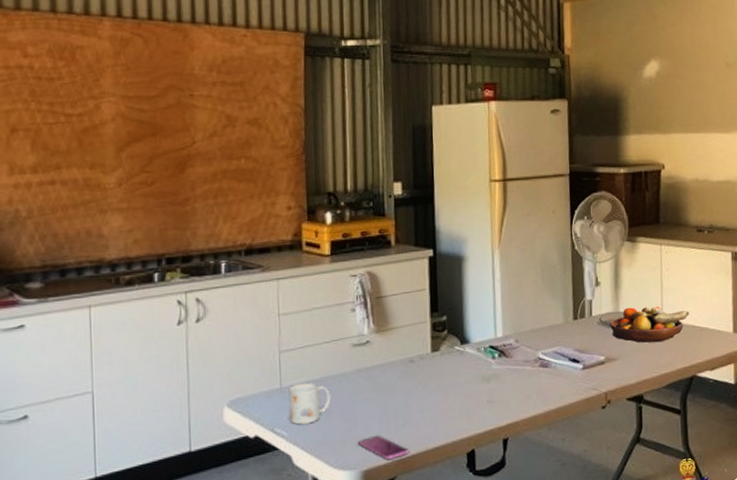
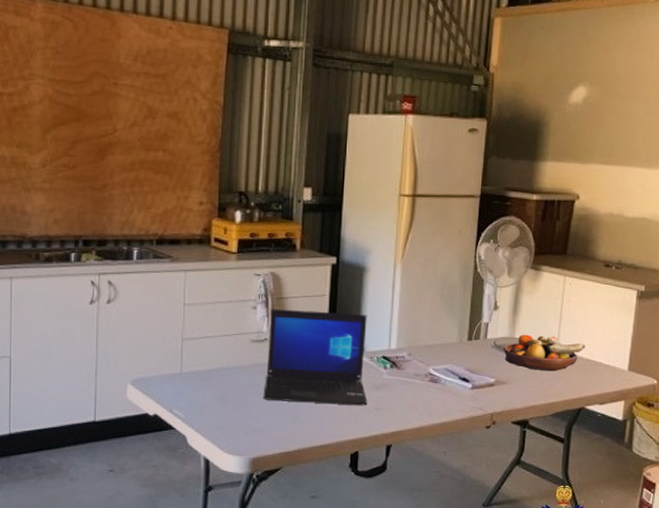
mug: present [288,382,331,425] -> none [187,370,227,409]
smartphone: present [357,435,409,460] -> none [248,427,296,451]
laptop: none [370,305,479,406] -> present [263,308,367,406]

